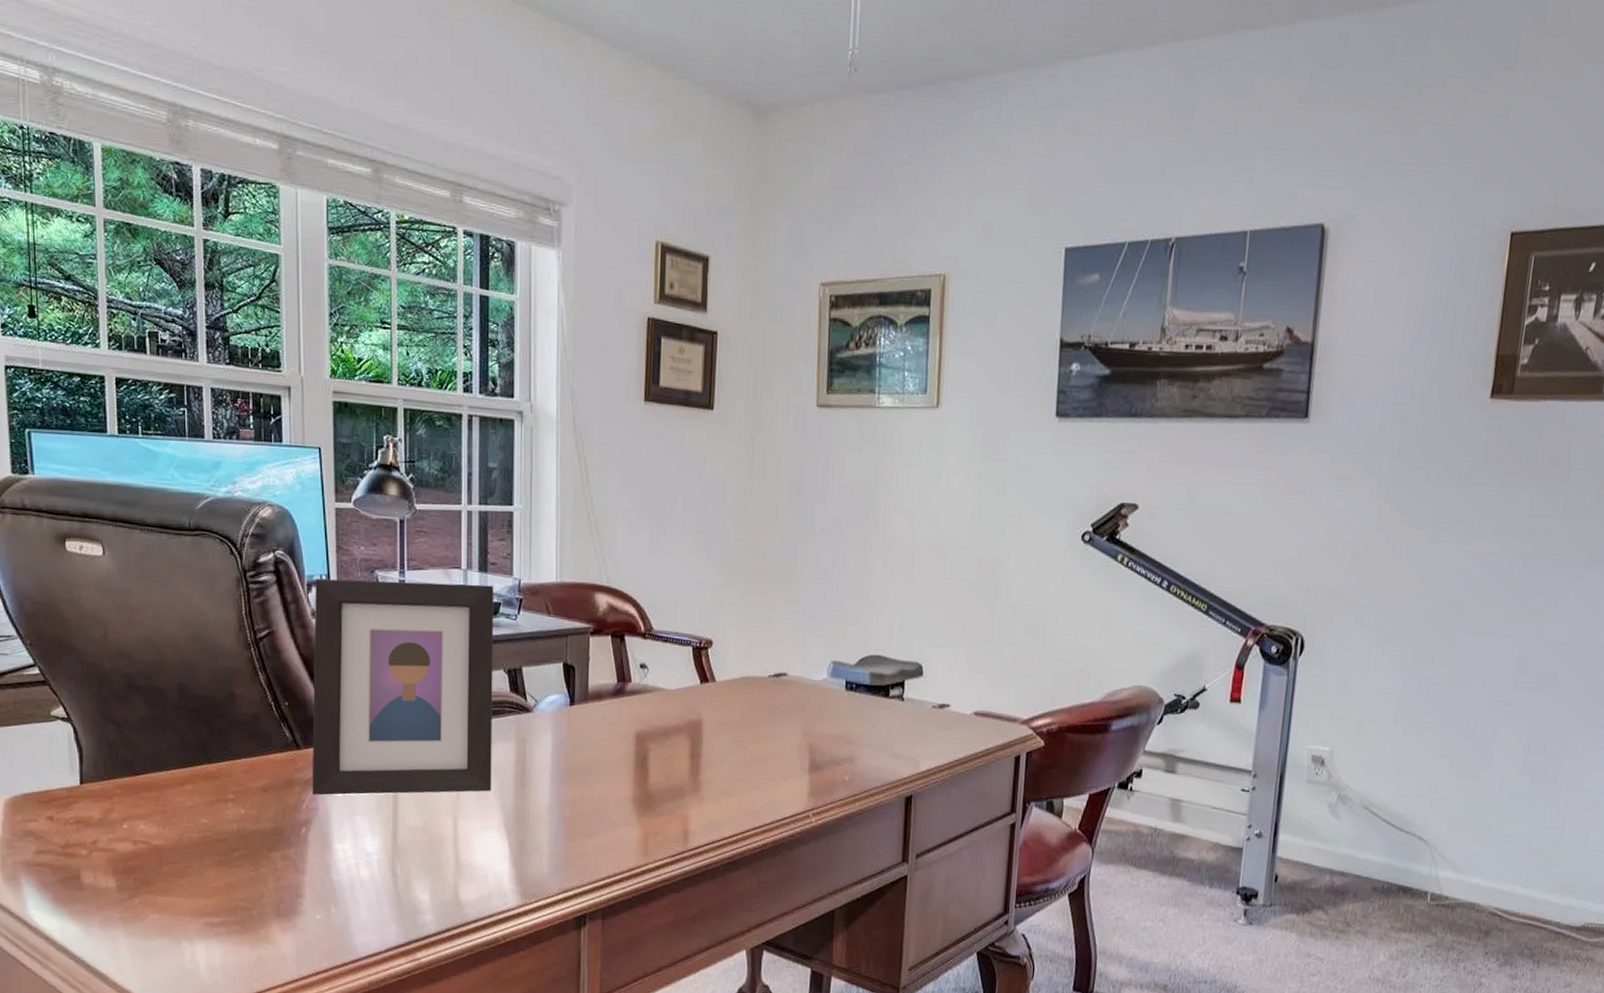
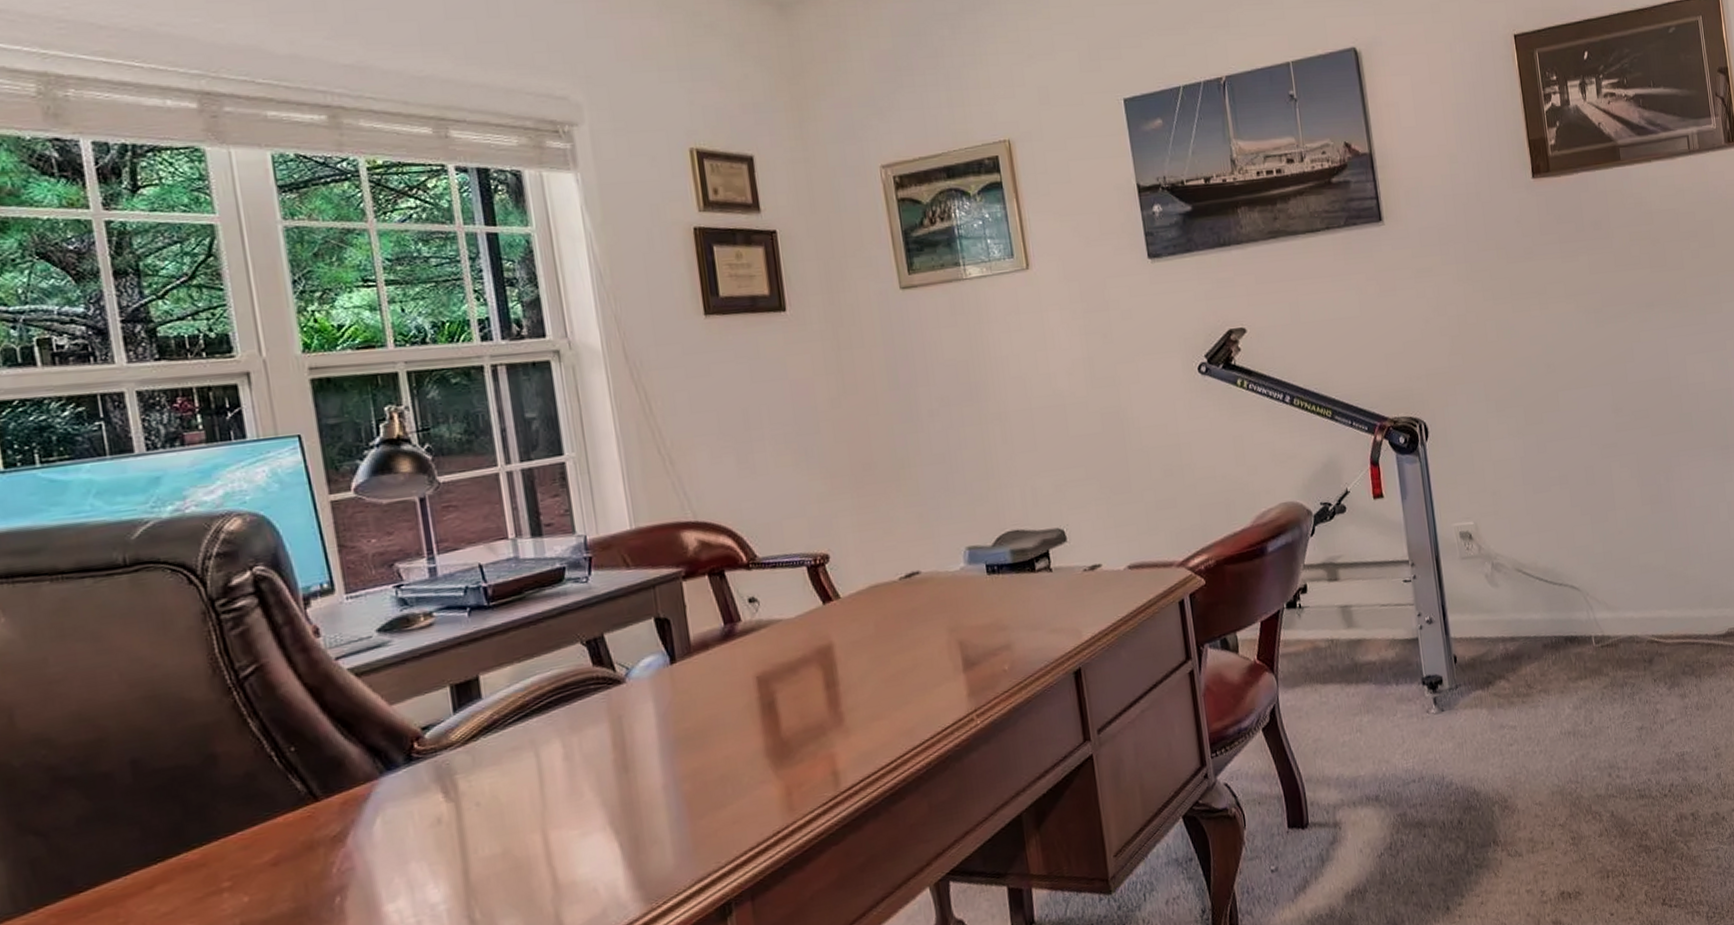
picture frame: present [312,578,494,796] -> none [313,550,587,853]

